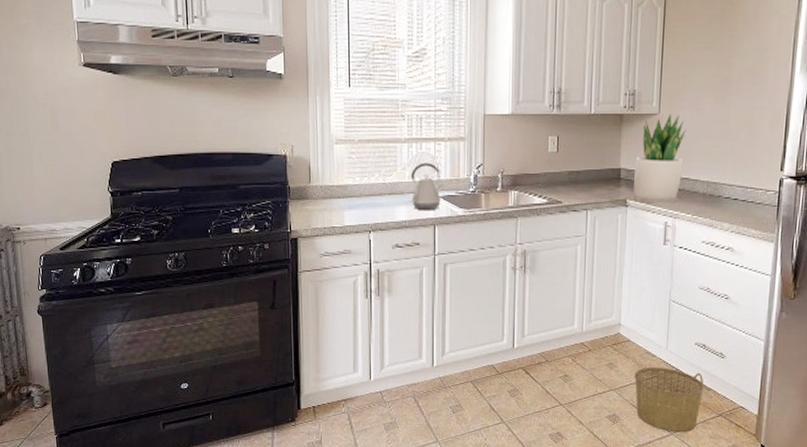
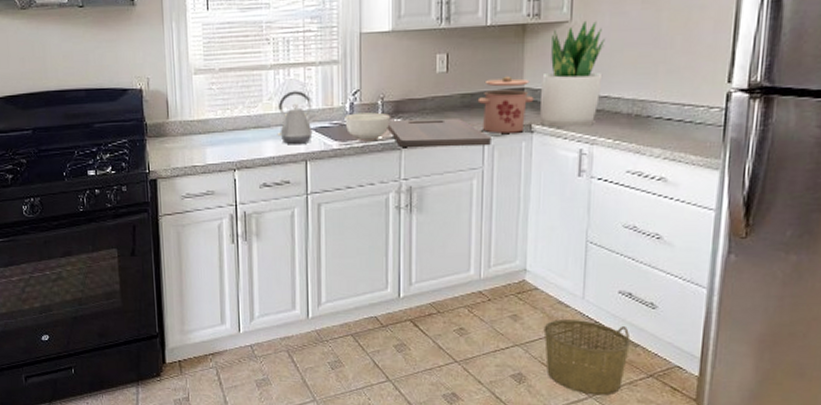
bowl: none [469,184,508,210] -> present [345,112,390,142]
cutting board: none [505,191,593,217] -> present [387,117,491,148]
cooking pot: none [582,157,629,206] -> present [477,75,534,133]

